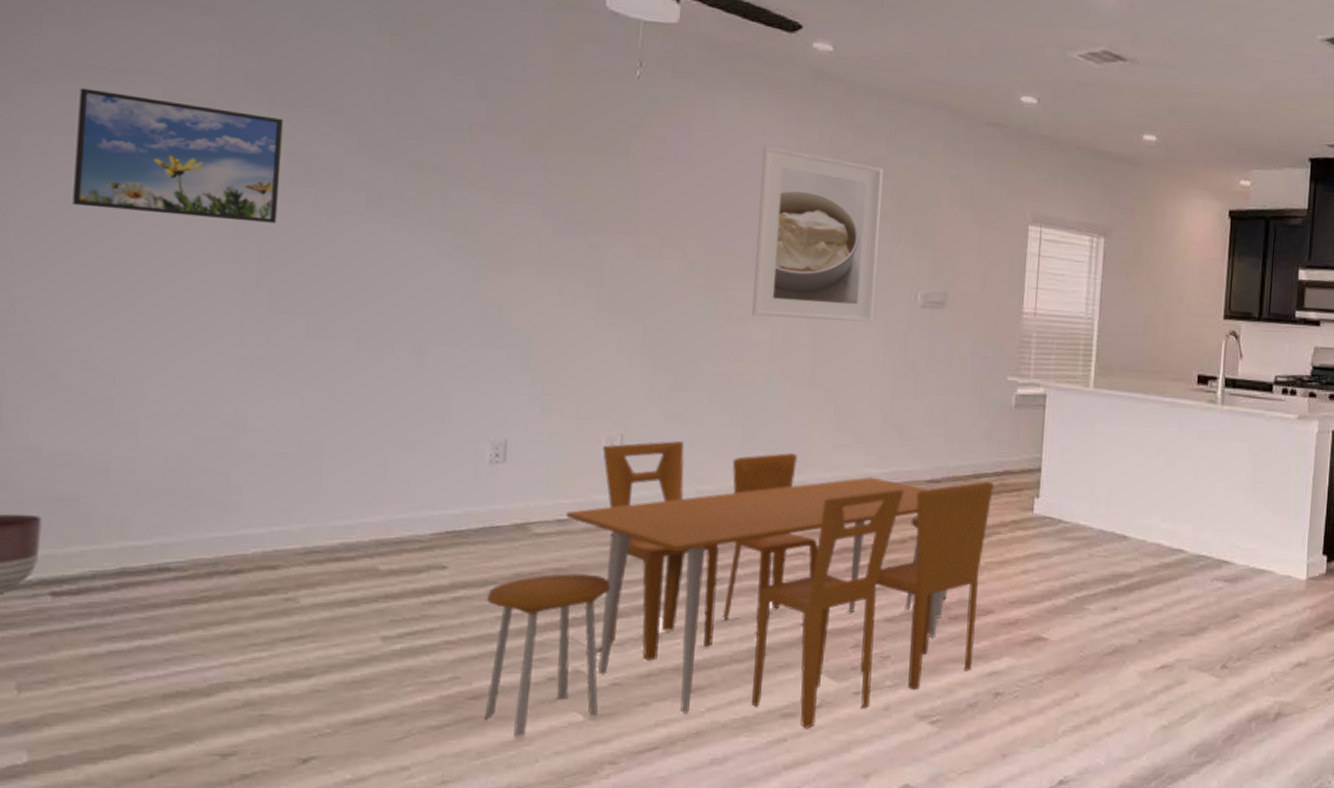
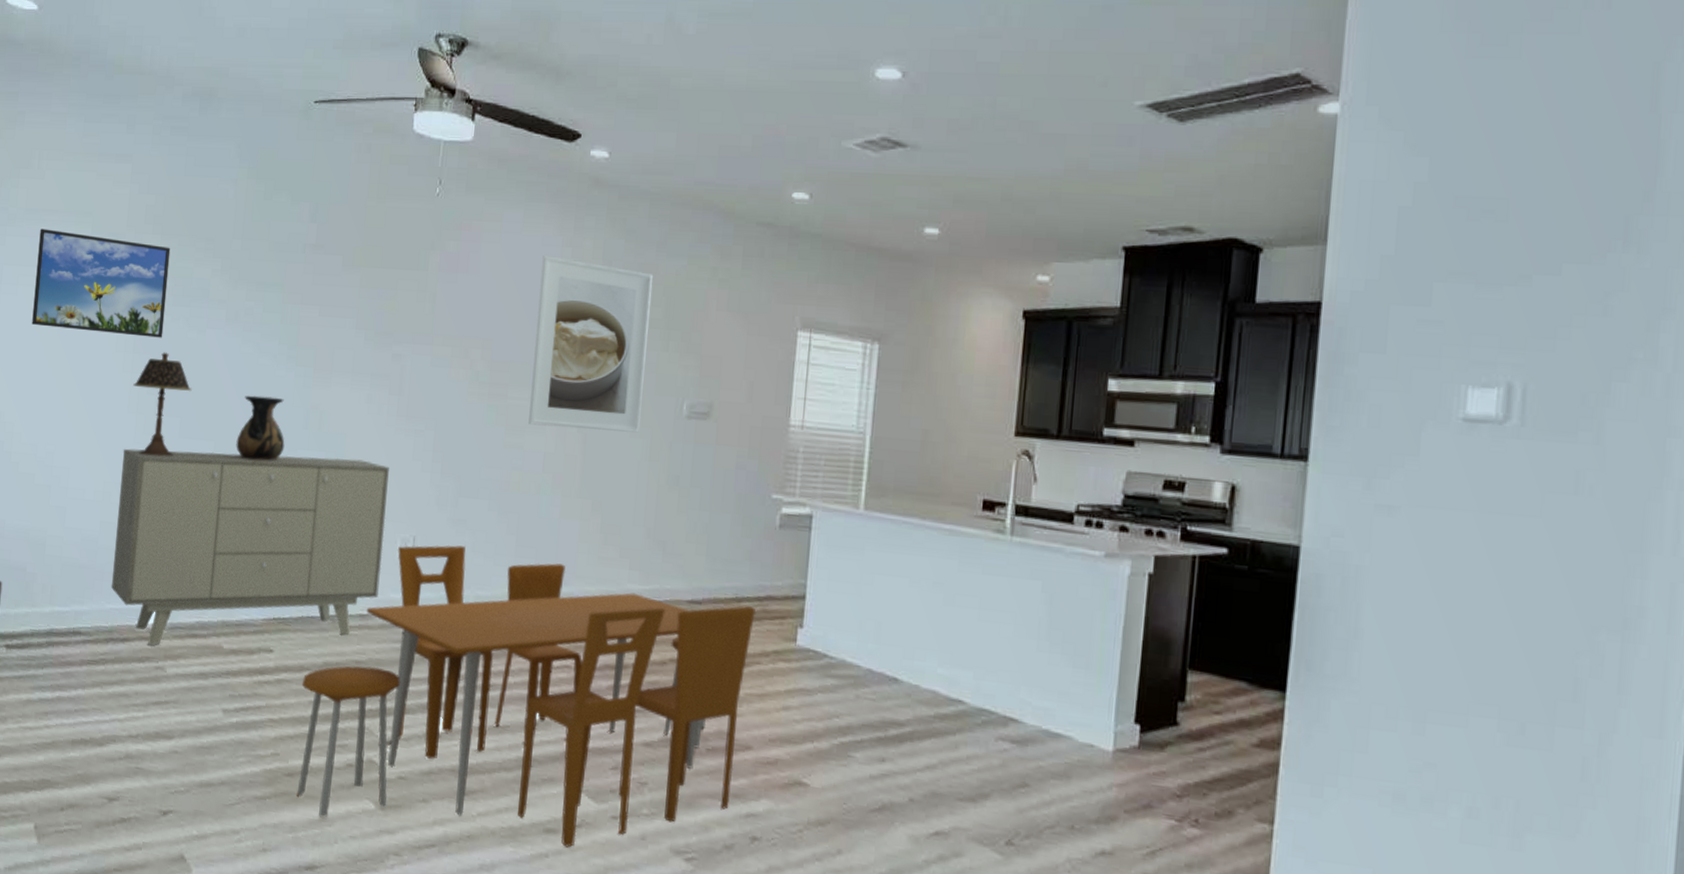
sideboard: none [213,351,589,576] -> present [111,448,389,646]
table lamp: none [235,239,322,360] -> present [133,352,192,457]
vase: none [381,288,454,362] -> present [231,395,285,462]

